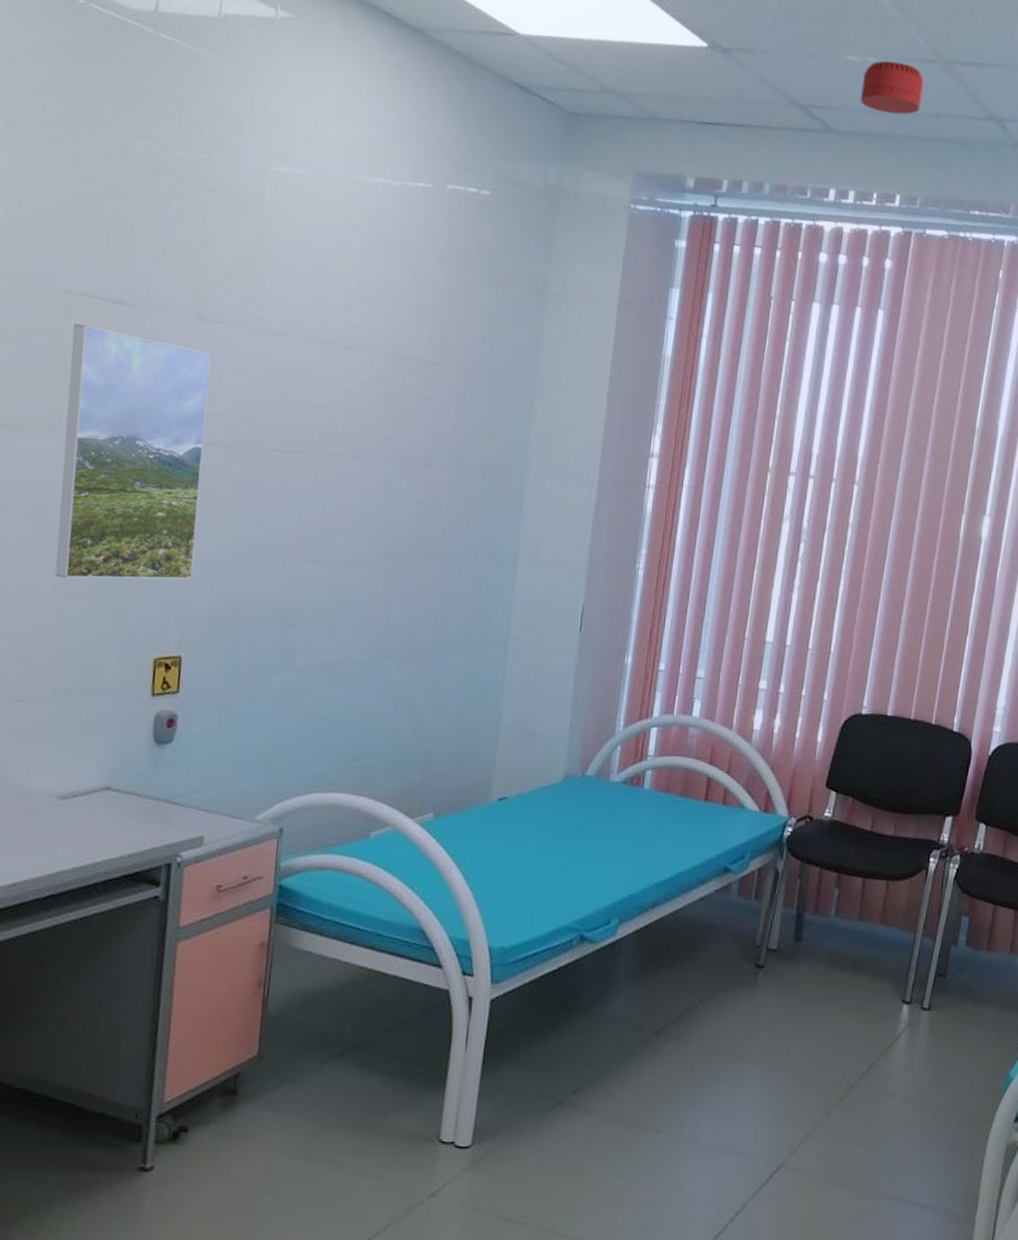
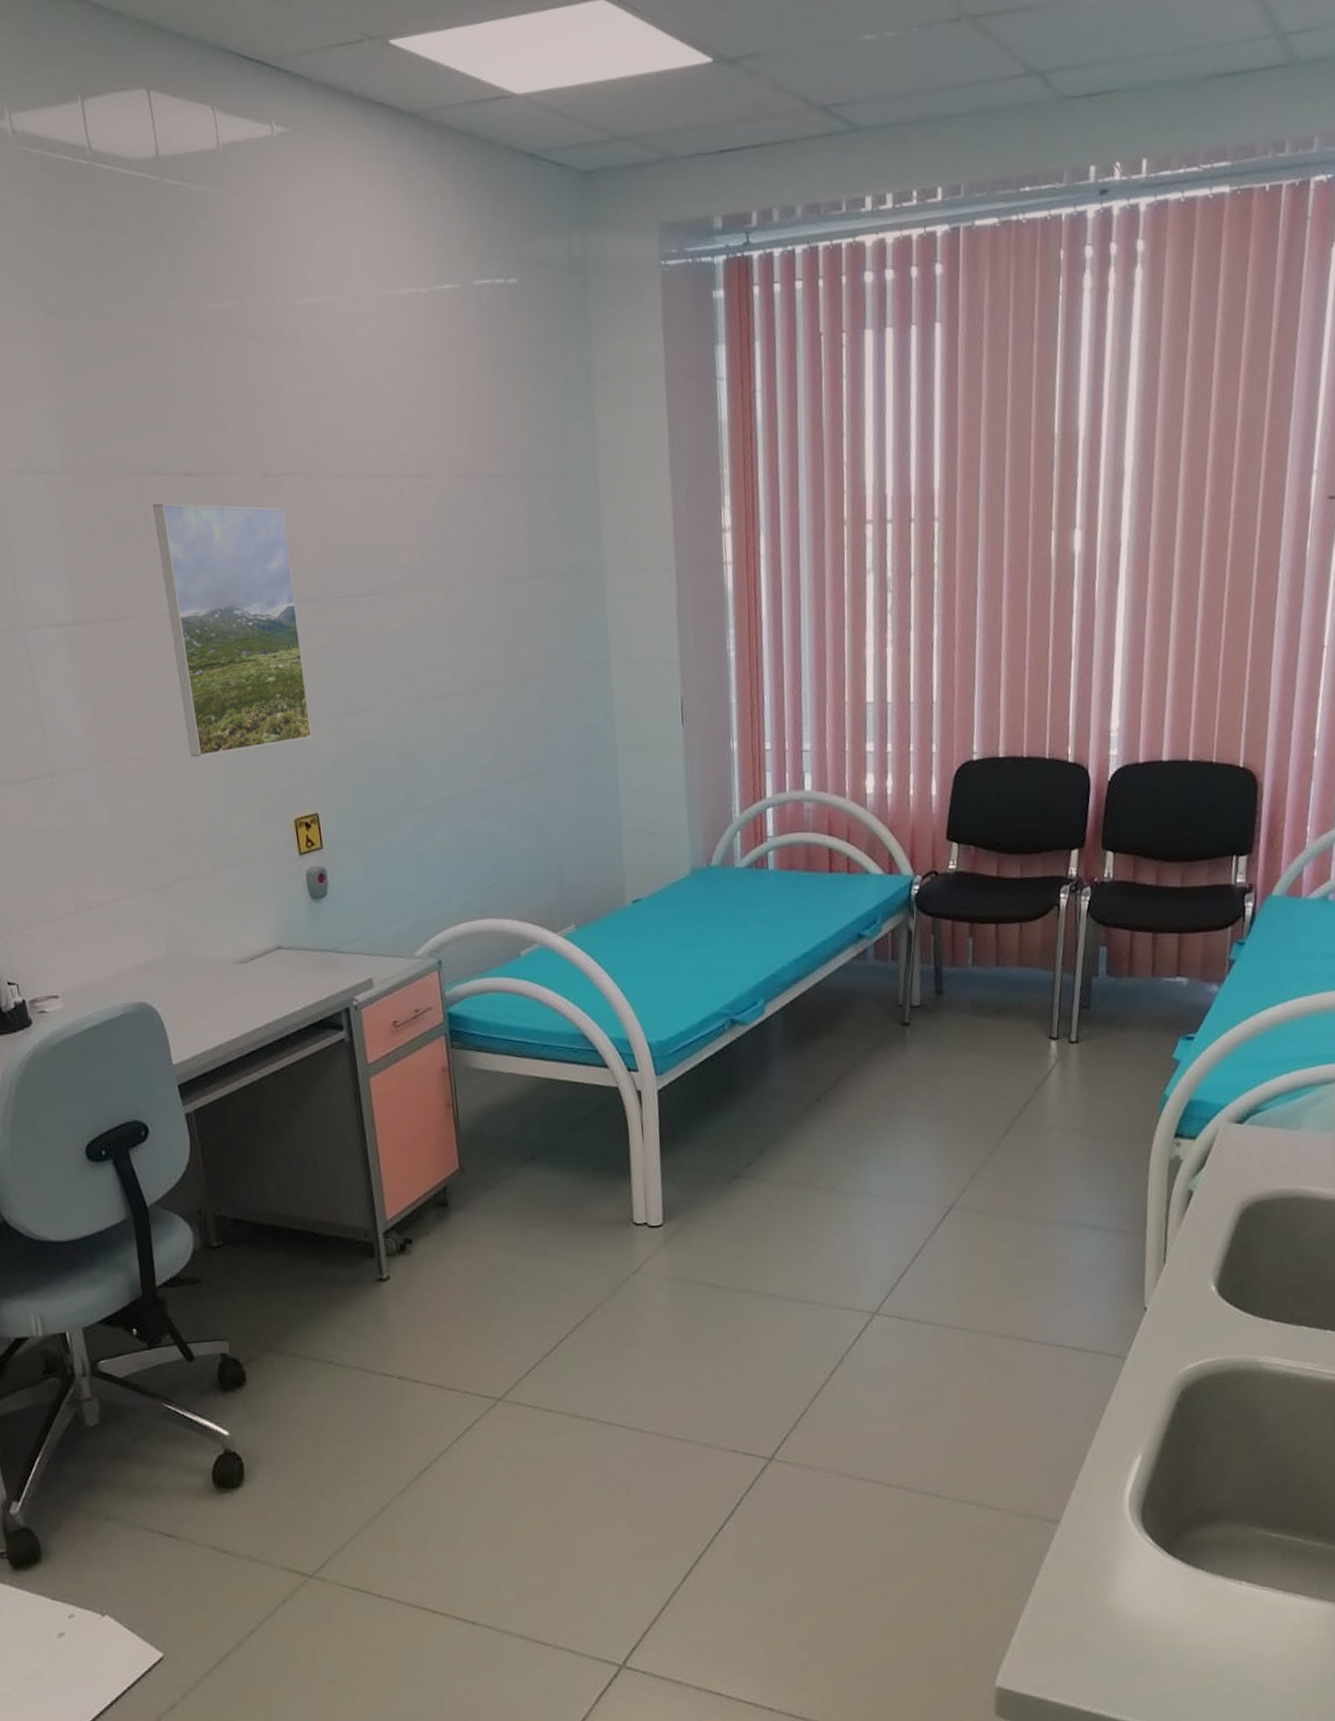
smoke detector: present [860,60,924,115] -> none [883,29,952,94]

